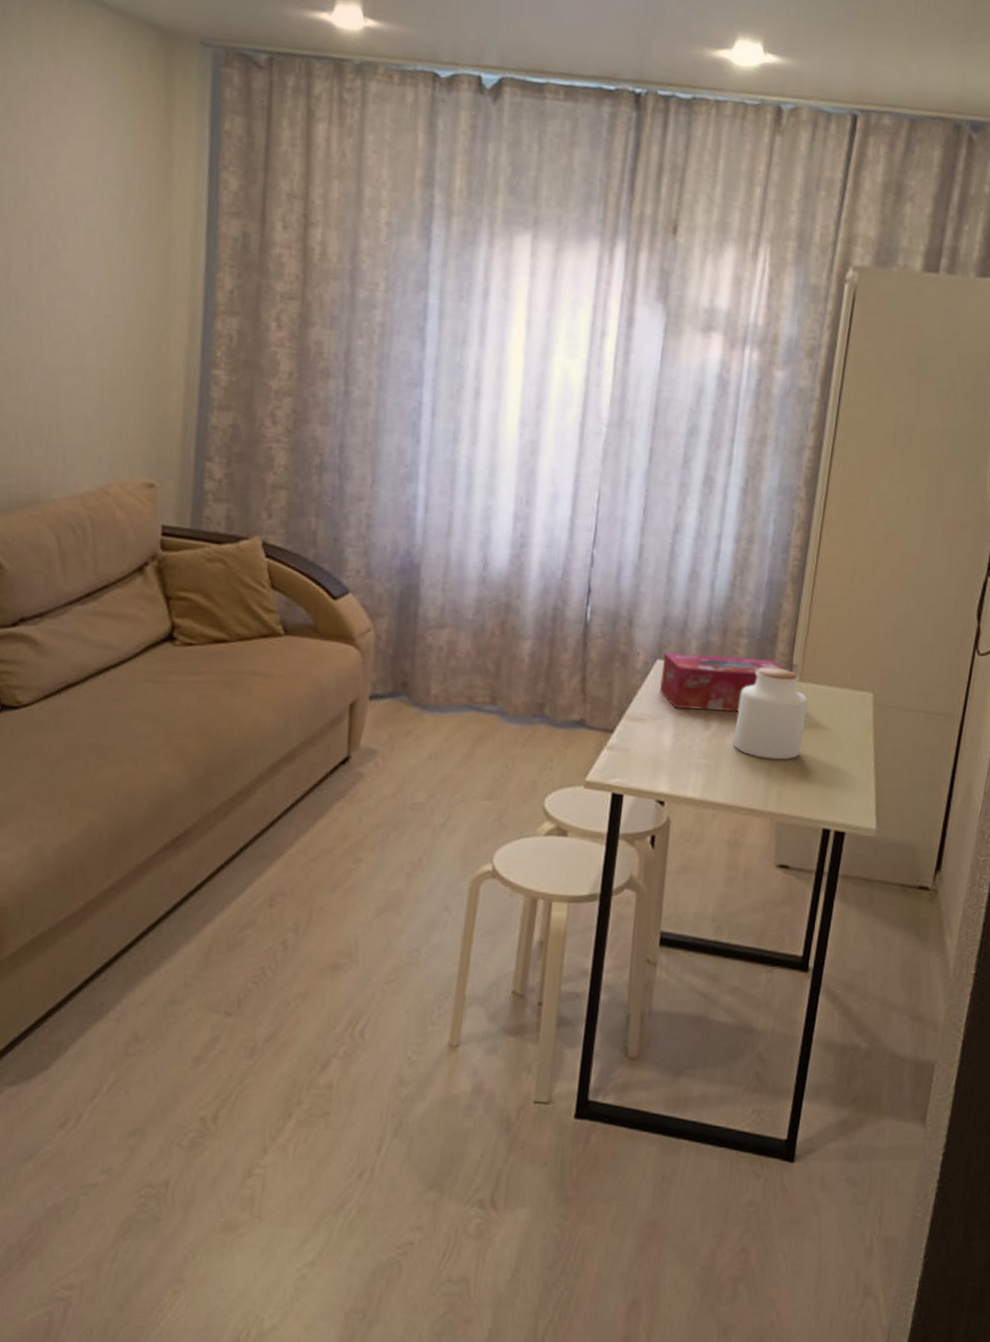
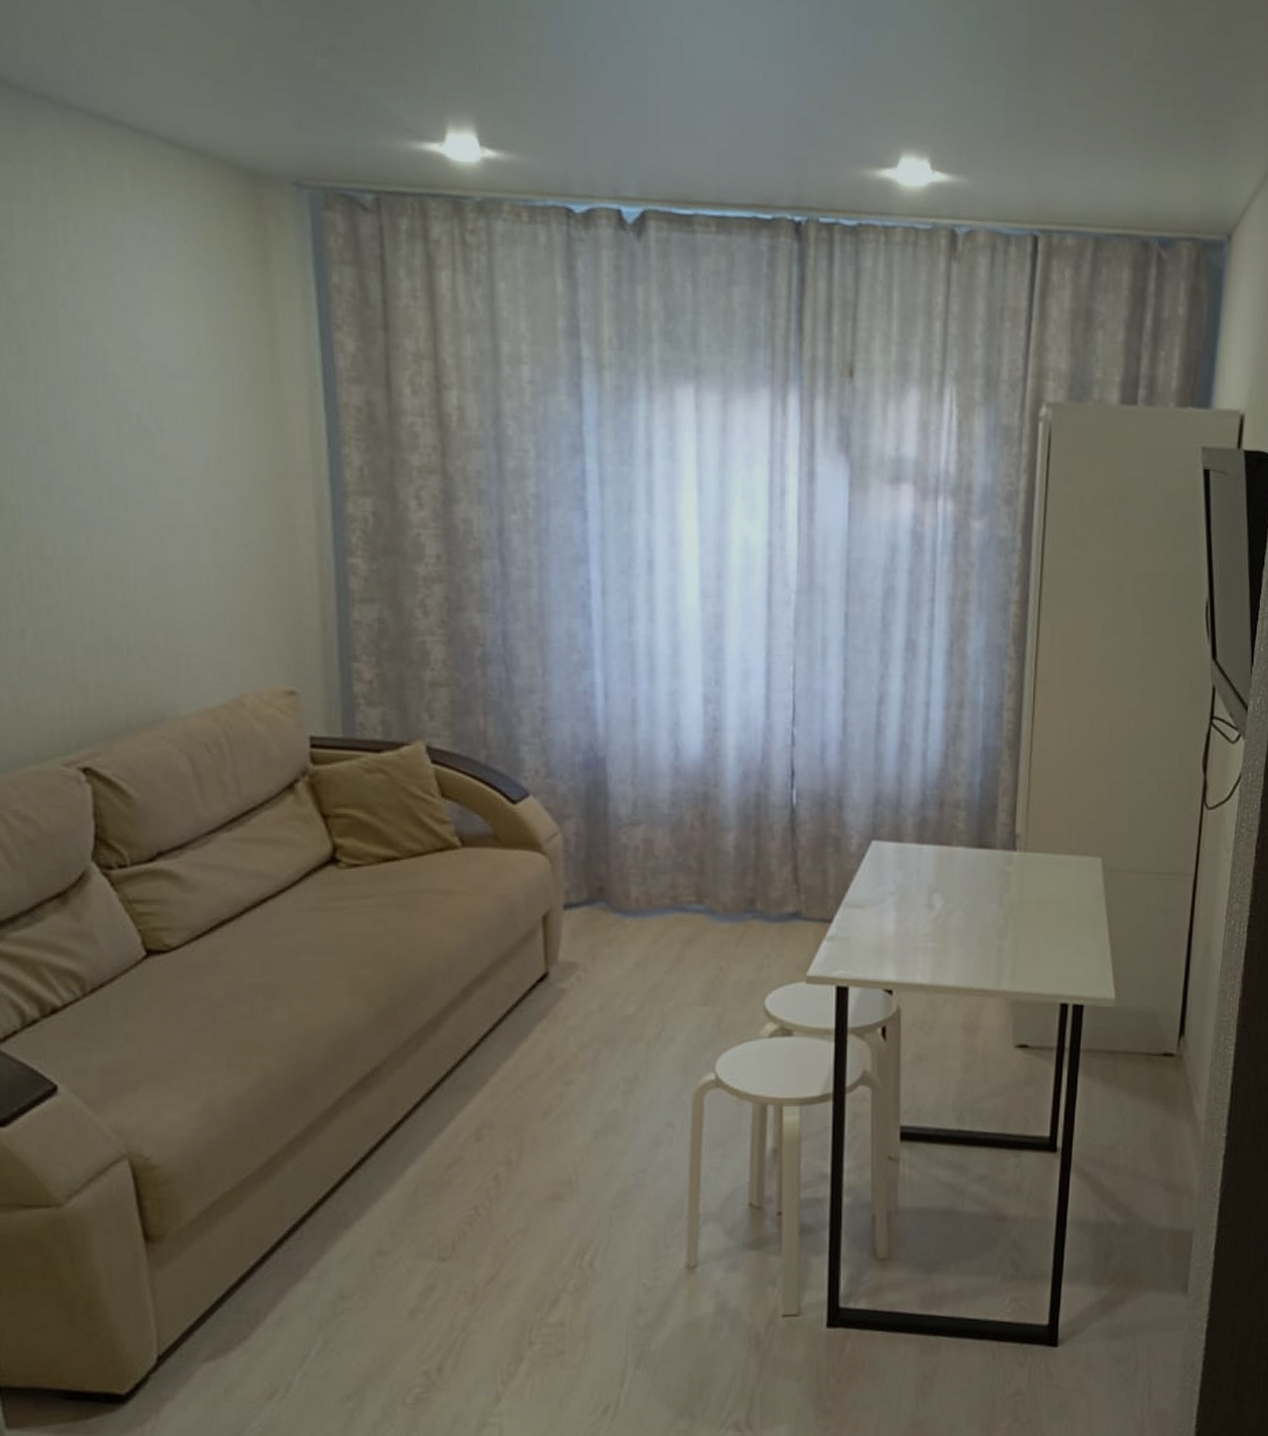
tissue box: present [659,652,785,712] -> none [876,831,1008,891]
jar: present [733,667,808,760] -> none [960,839,1035,936]

